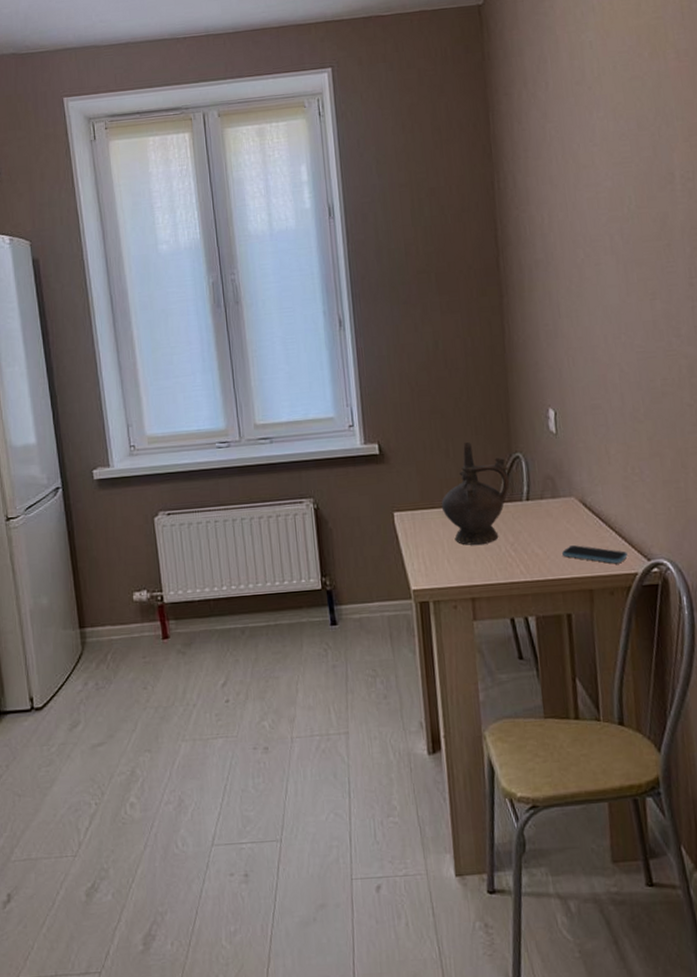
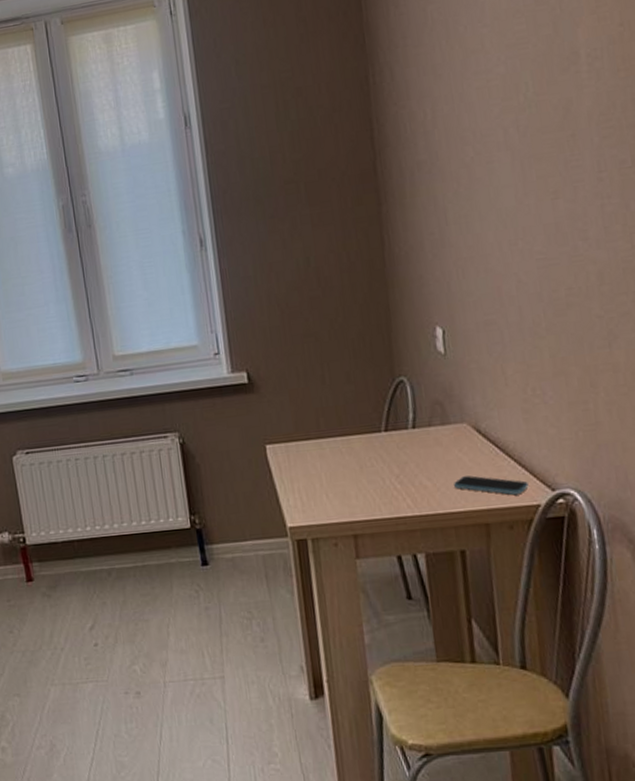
ceremonial vessel: present [441,442,510,546] -> none [317,367,394,479]

